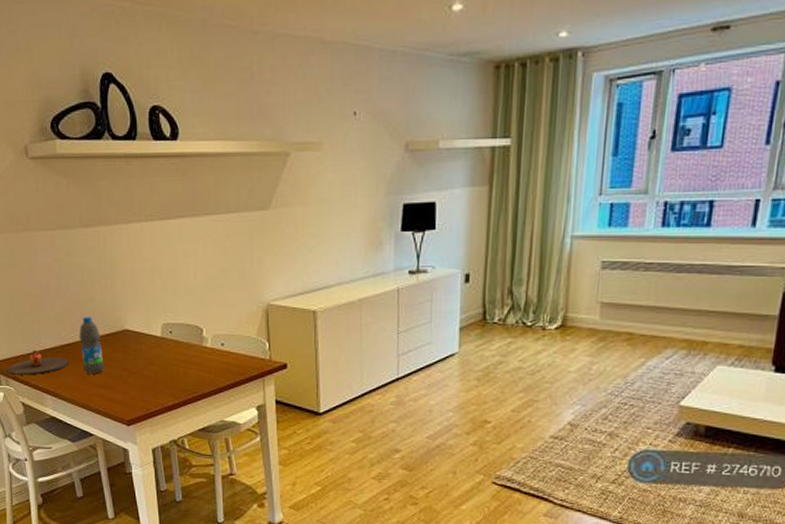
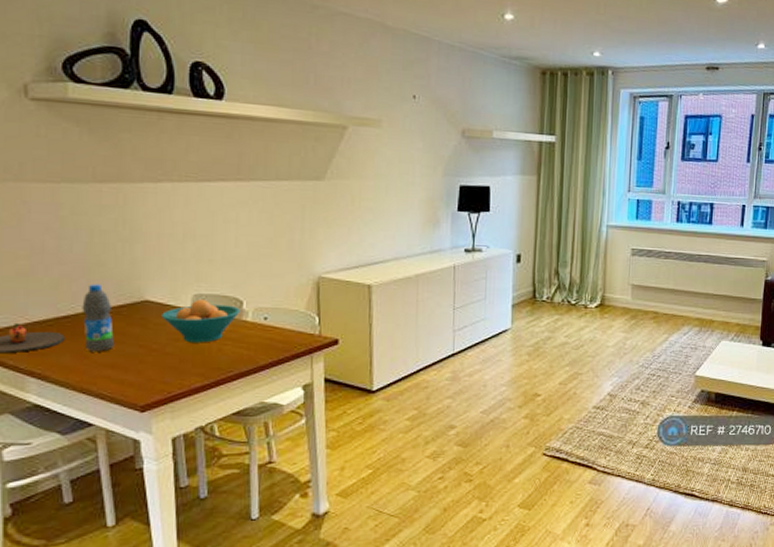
fruit bowl: none [139,328,201,367] -> present [162,299,241,343]

